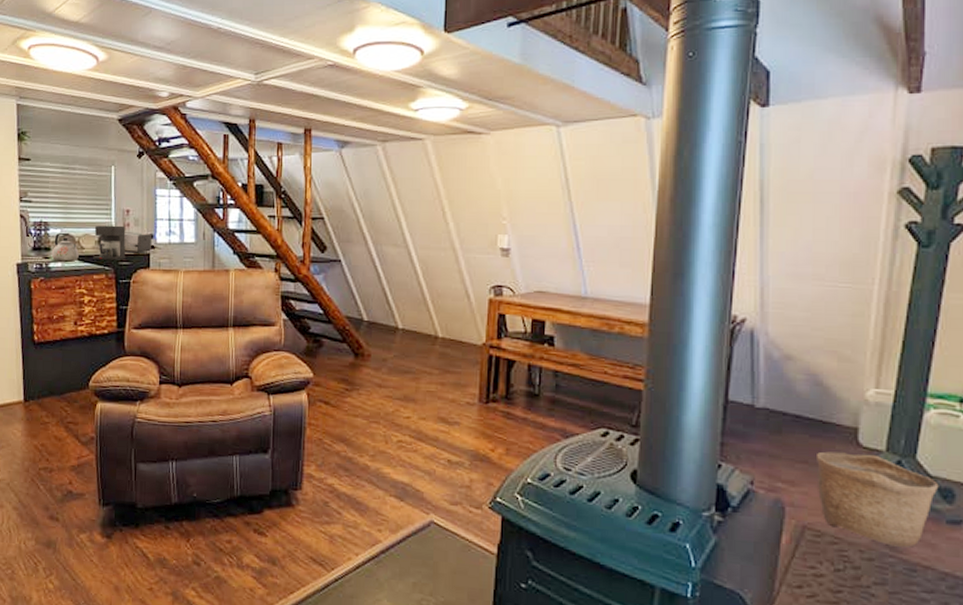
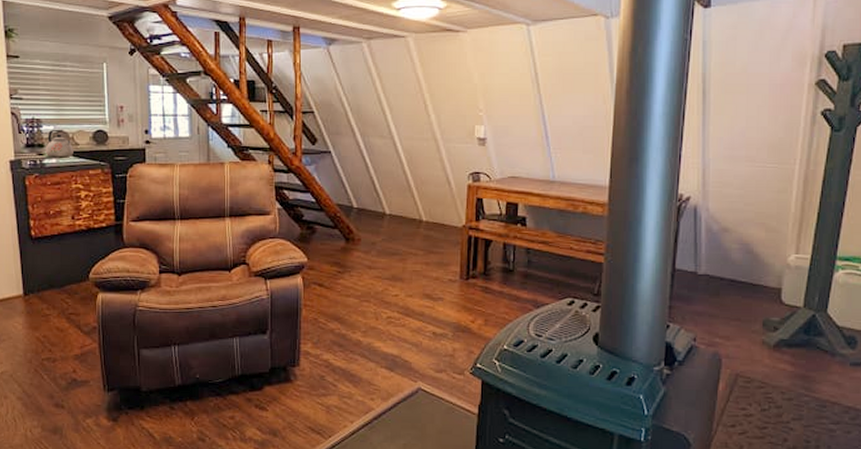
coffee maker: present [93,225,126,261] -> none [88,121,122,156]
toaster: present [124,232,152,253] -> none [119,128,146,148]
basket: present [817,451,939,548] -> none [748,310,845,387]

